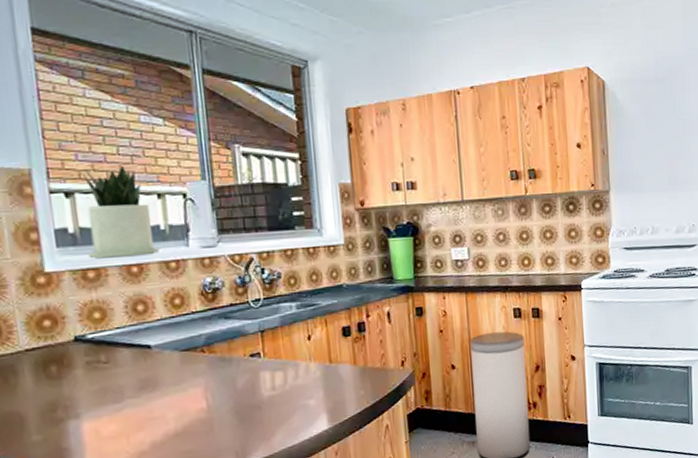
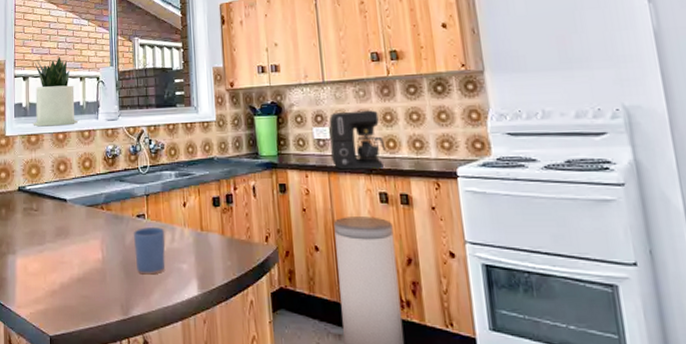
mug: none [246,365,289,418] -> present [133,227,165,275]
coffee maker: none [467,229,521,289] -> present [329,110,386,170]

